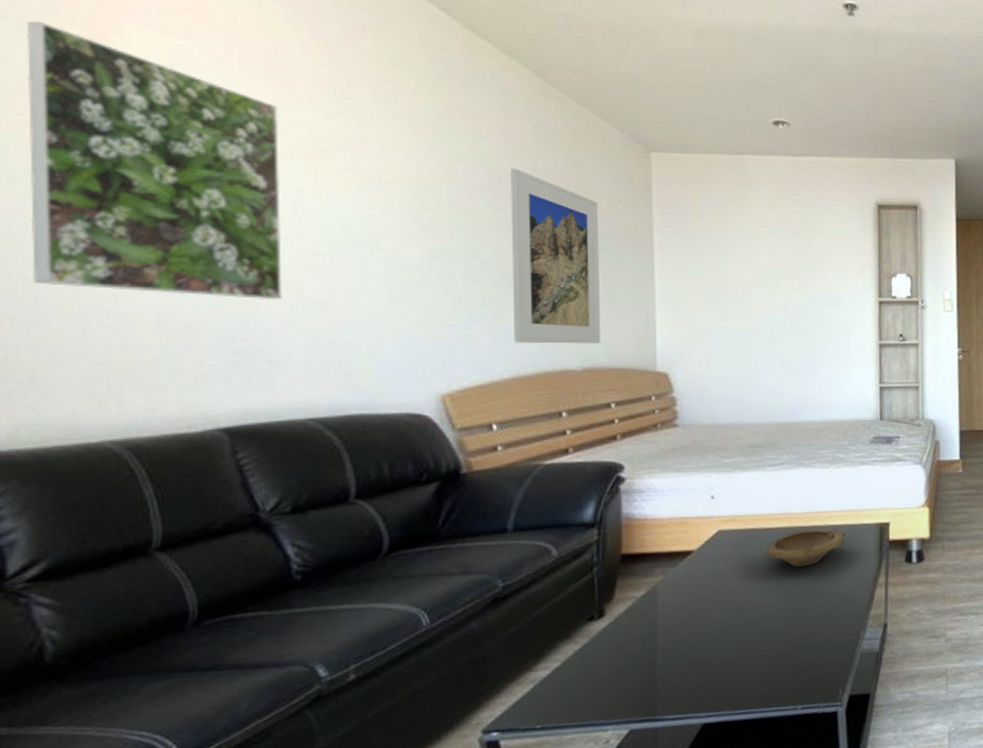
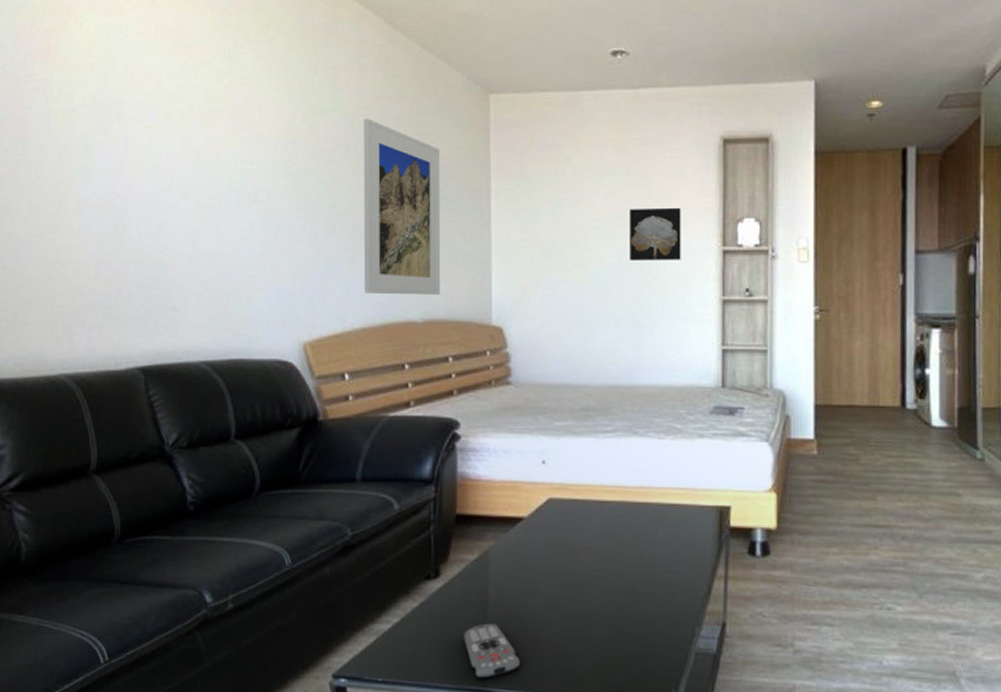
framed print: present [27,21,282,299] -> none [15,13,184,250]
remote control: none [631,654,691,709] -> present [464,623,520,679]
bowl: present [765,529,845,568] -> none [595,506,681,548]
wall art: none [792,263,842,310] -> present [629,207,681,261]

